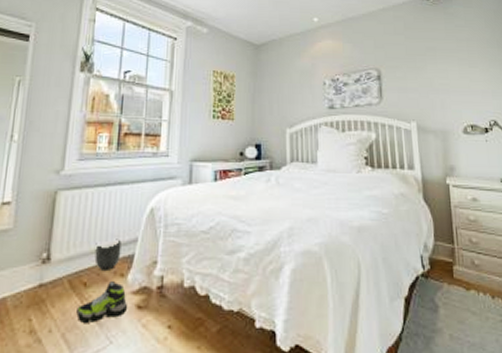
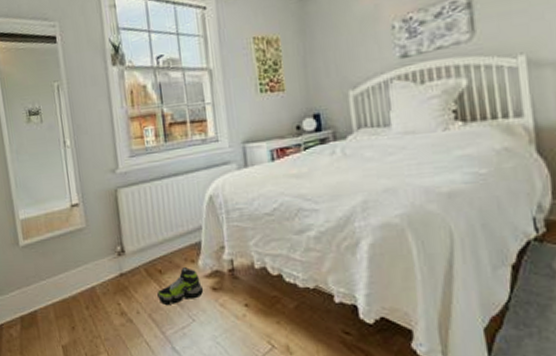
planter: present [94,239,122,270] -> none [162,228,188,258]

